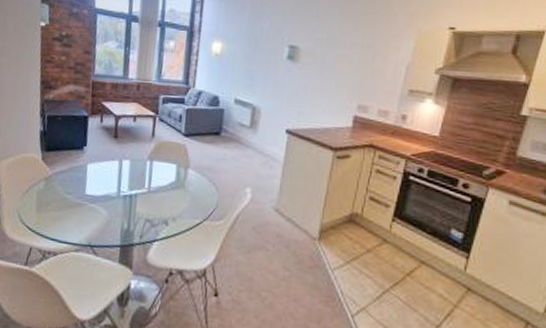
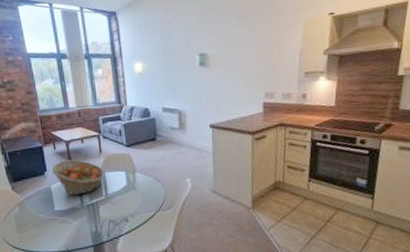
fruit basket: none [92,137,152,182] -> present [51,159,105,196]

